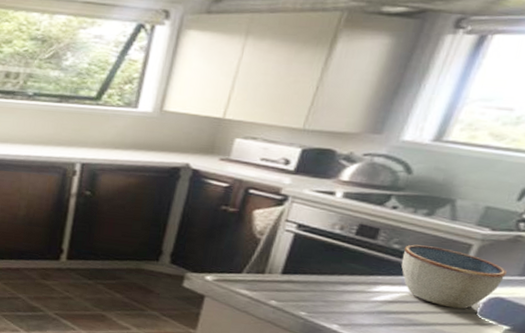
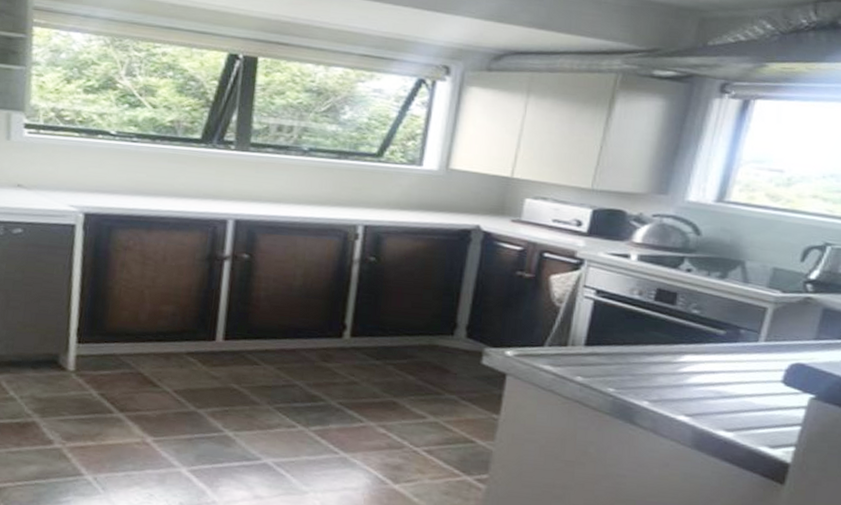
bowl: present [401,244,507,309] -> none [702,309,803,378]

